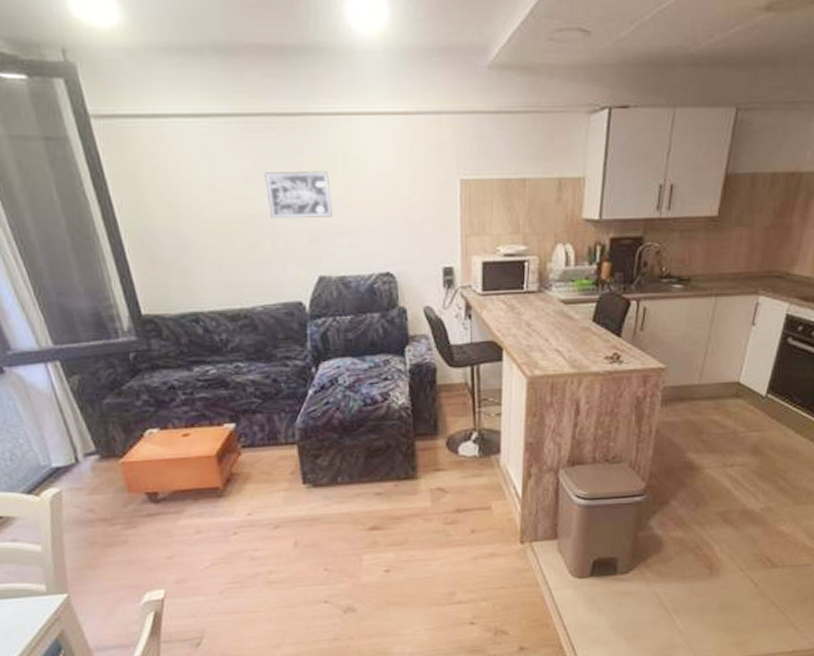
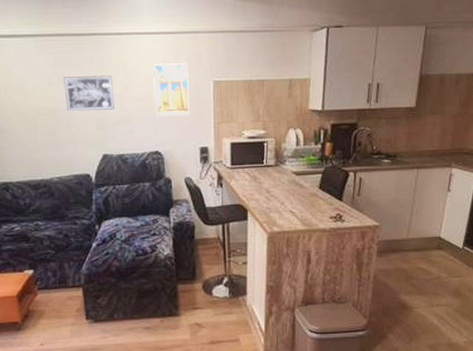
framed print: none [381,155,429,227] -> present [153,63,189,117]

